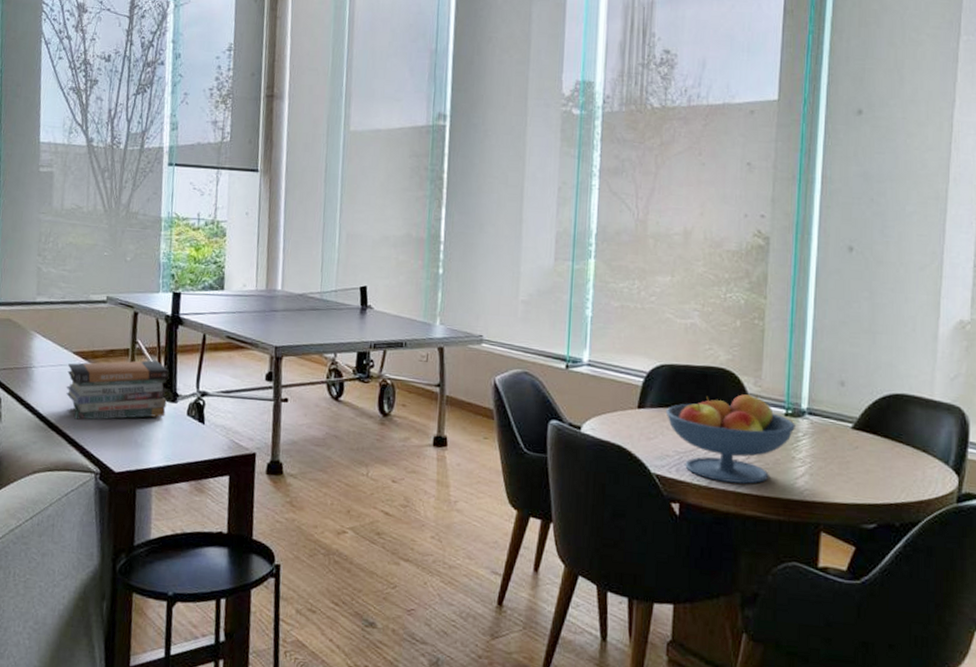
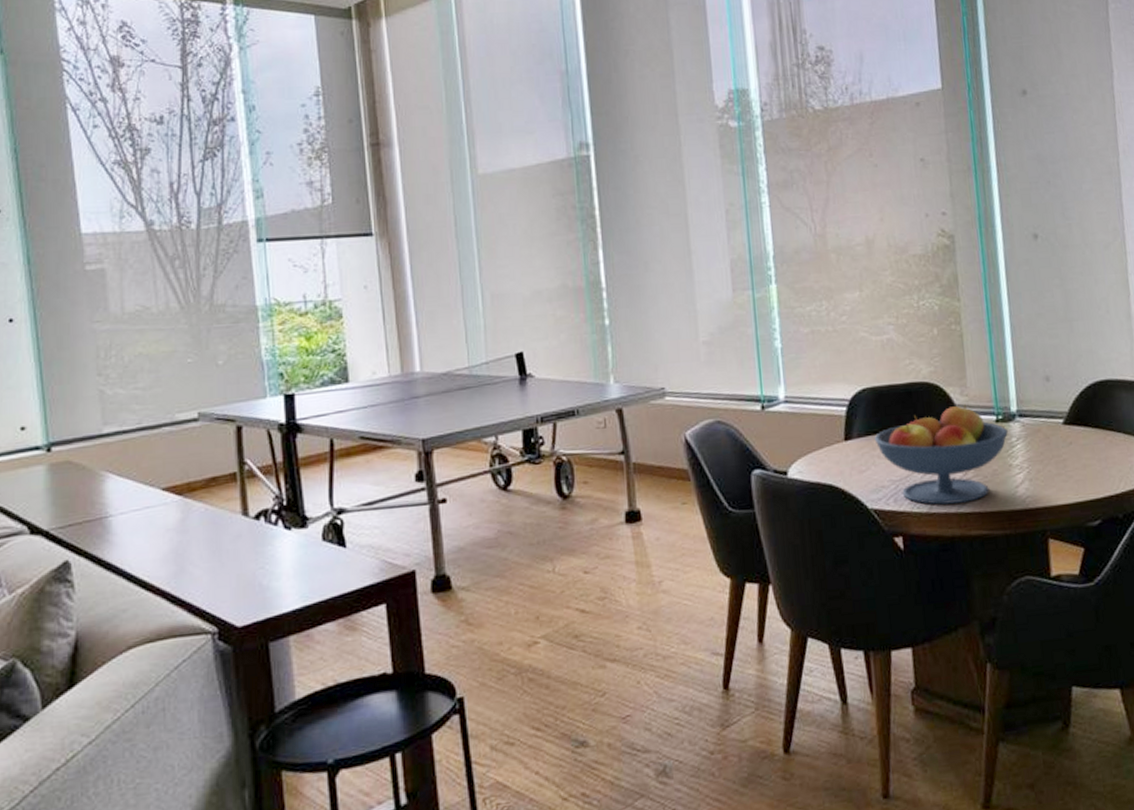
book stack: present [66,360,169,420] -> none [158,481,294,572]

